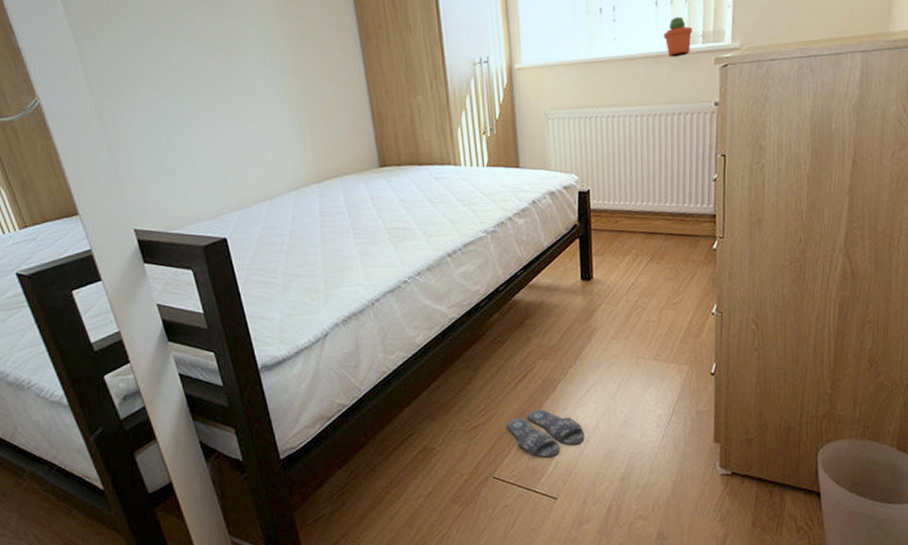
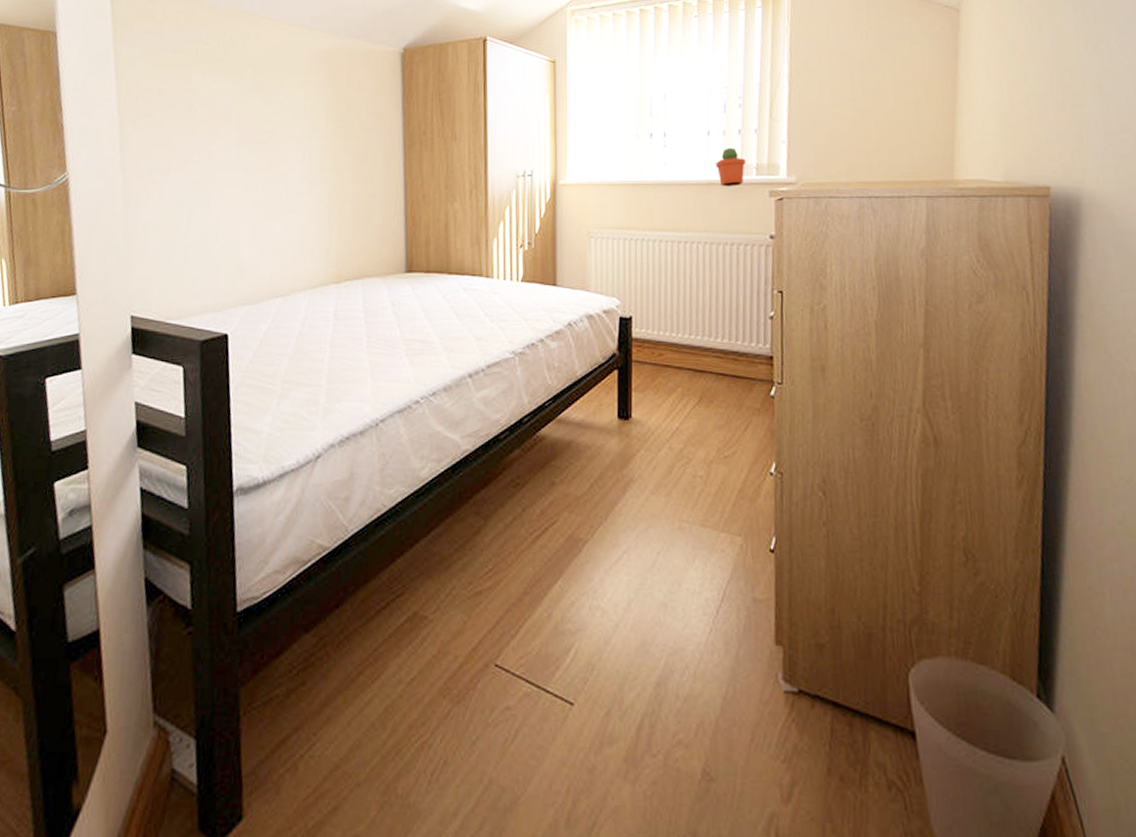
slippers: present [507,409,585,458] -> none [518,576,613,644]

